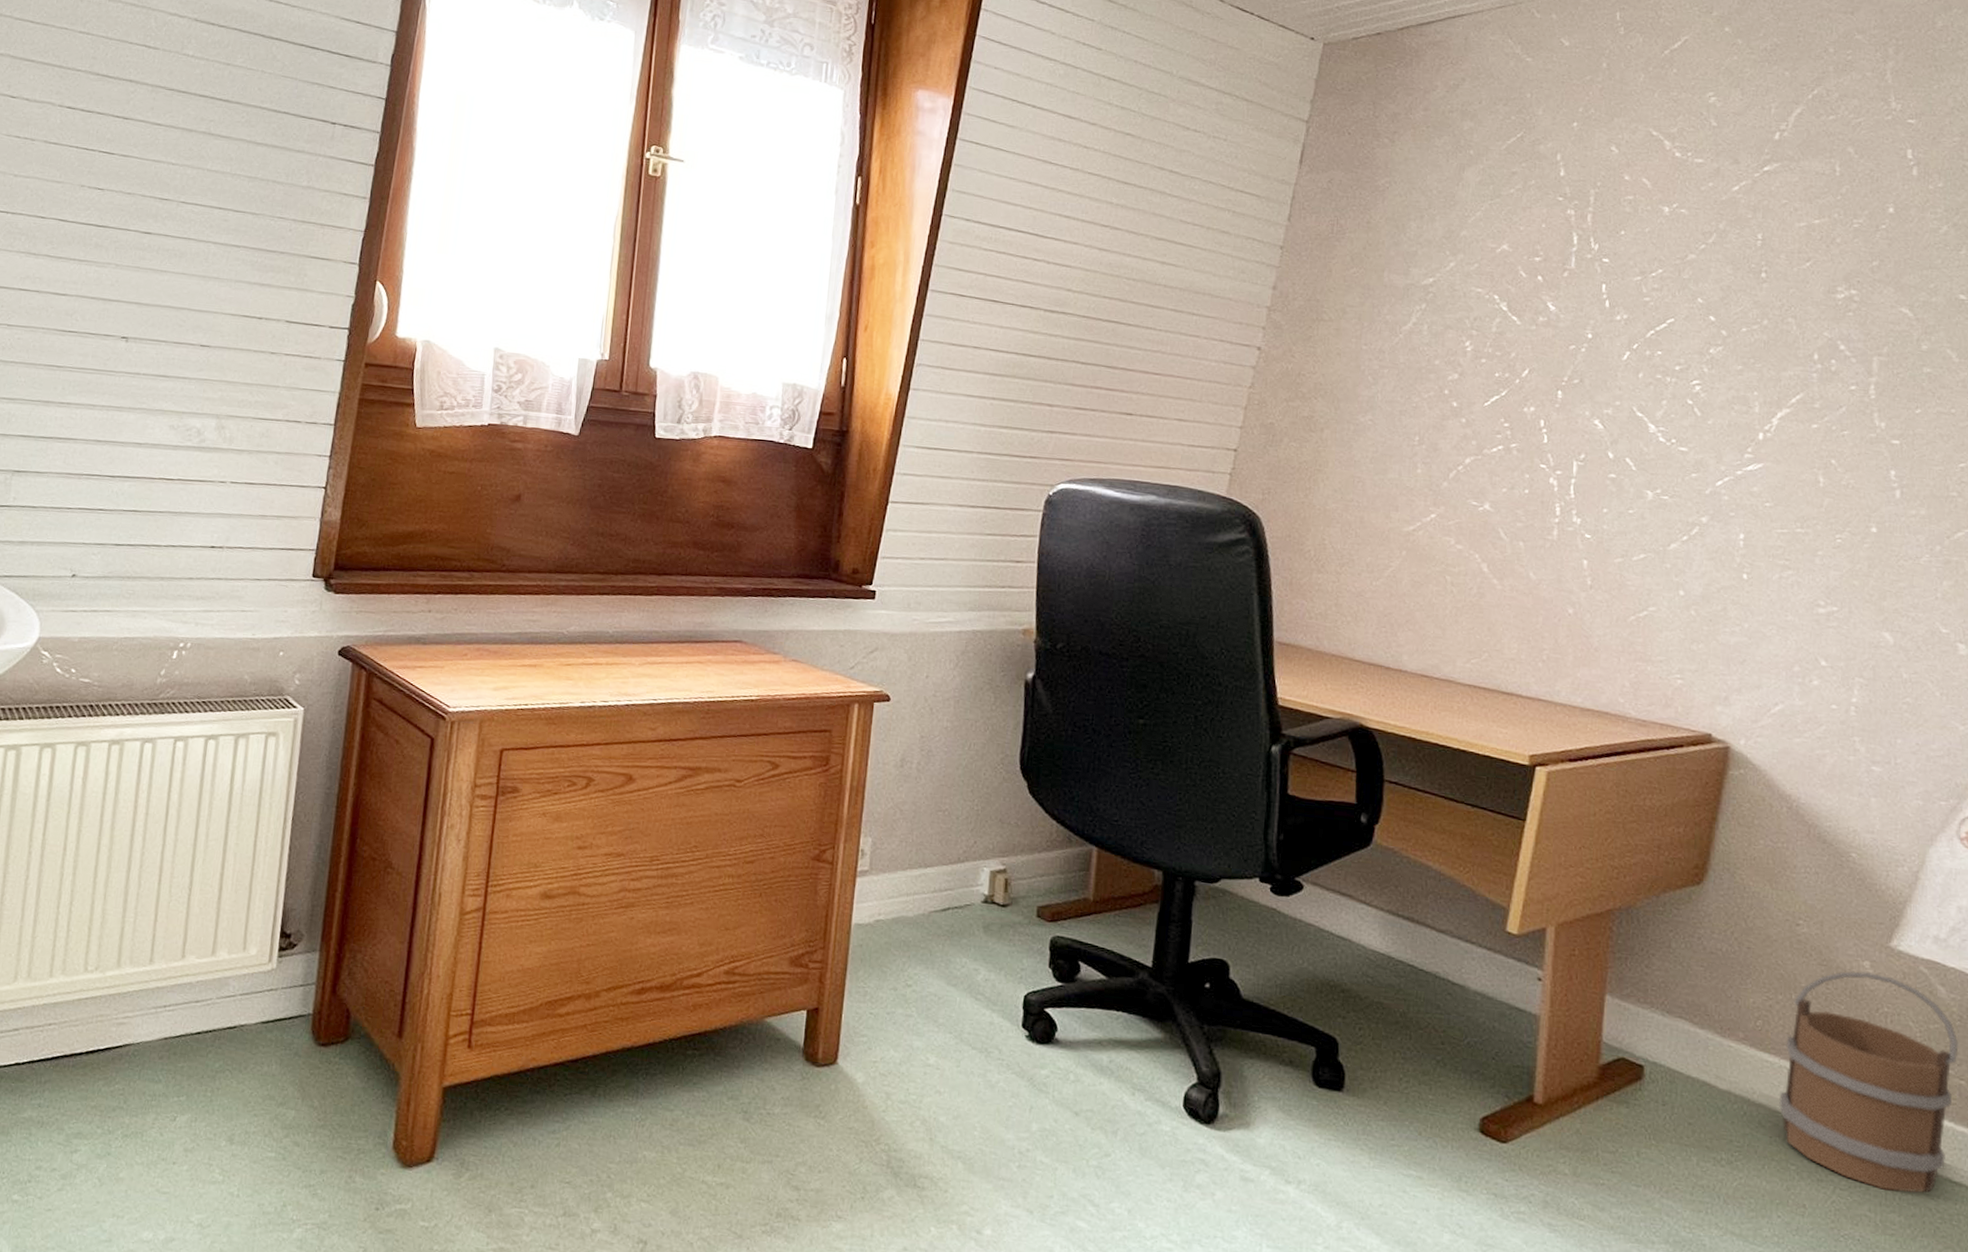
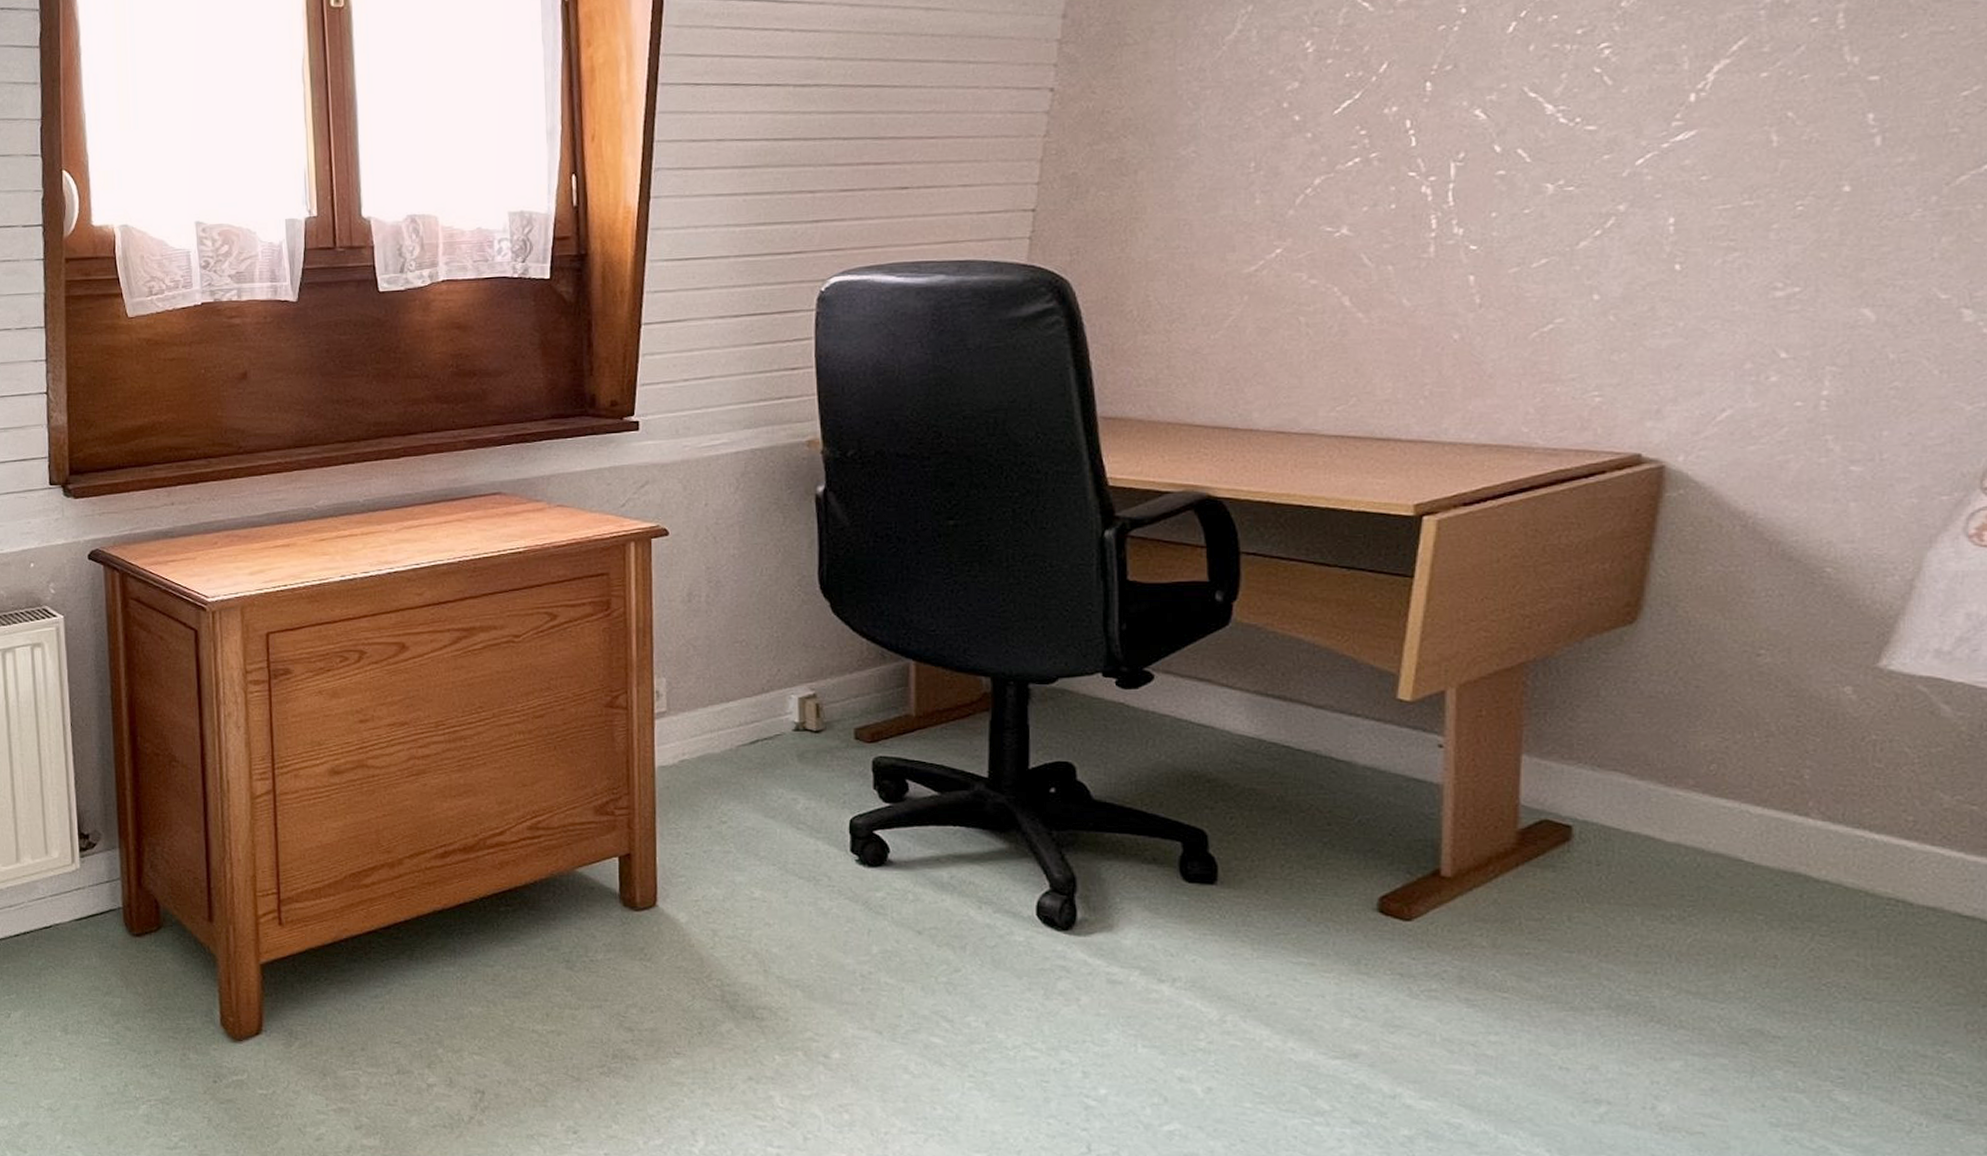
bucket: present [1779,971,1959,1193] -> none [1741,697,1969,933]

